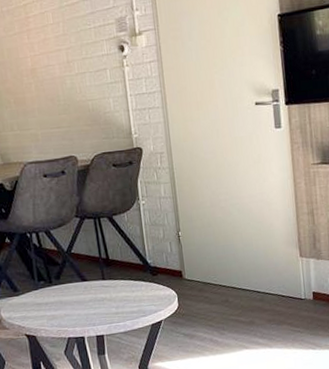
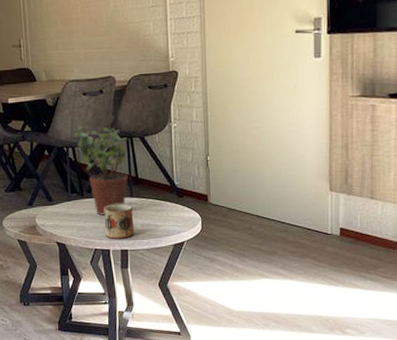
potted plant: none [36,208,99,302] -> present [73,125,128,215]
mug: none [75,287,110,326] -> present [104,204,135,239]

